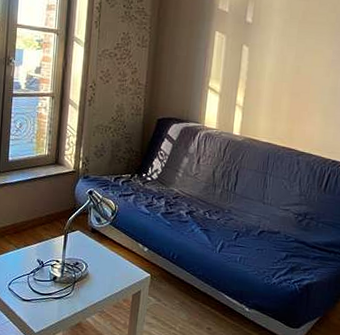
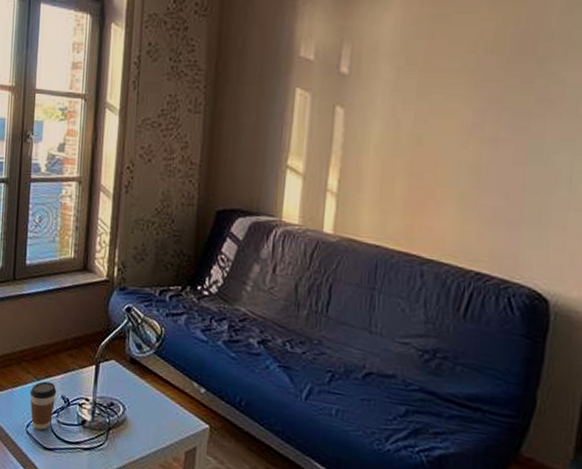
coffee cup: none [11,249,34,287] -> present [30,381,57,431]

